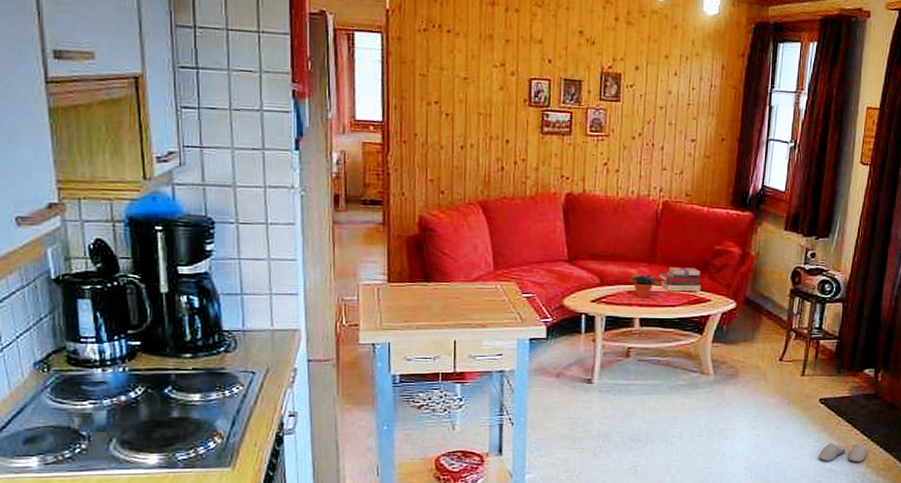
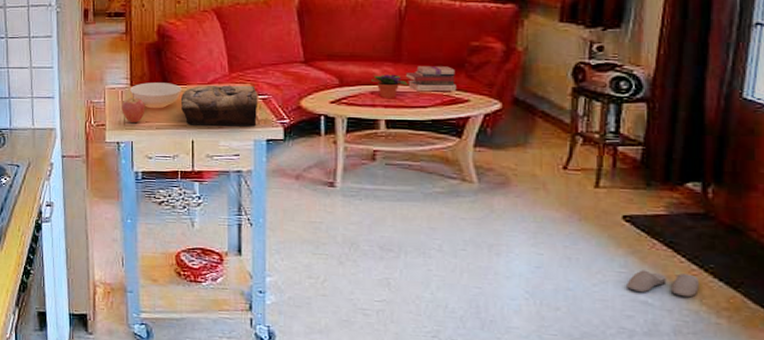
fruit: none [378,291,405,323] -> present [121,94,145,124]
bowl: none [388,279,444,308] -> present [130,82,181,109]
bread loaf: none [442,282,523,326] -> present [180,85,258,127]

